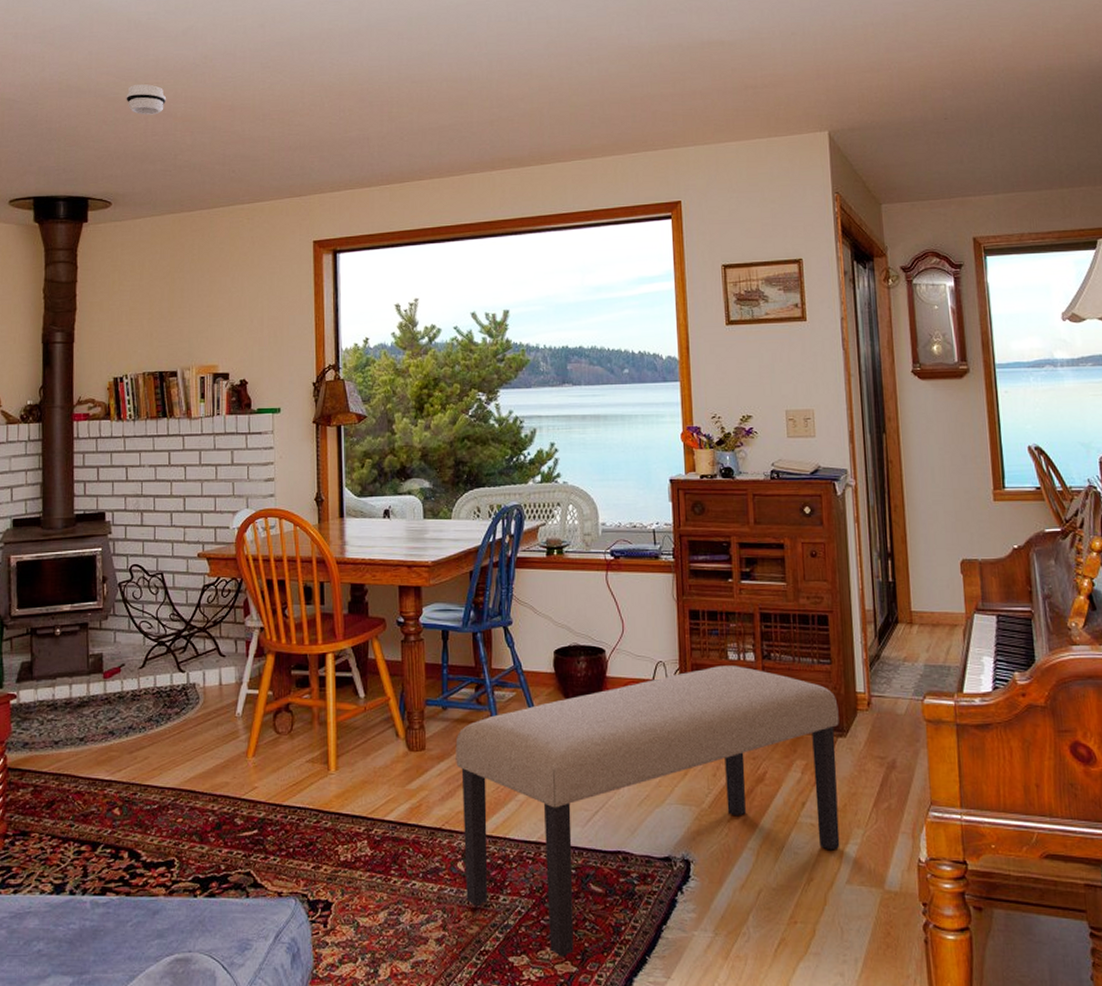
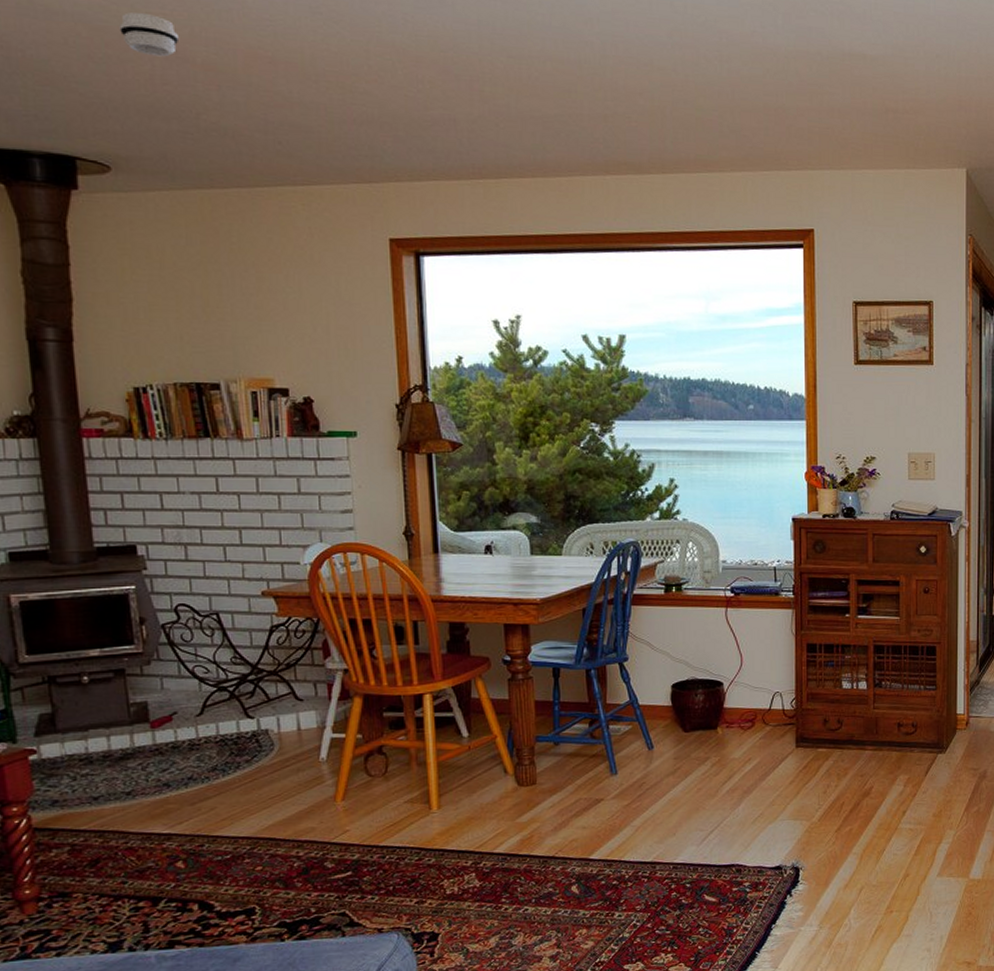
bench: present [455,666,840,957] -> none [568,694,940,960]

